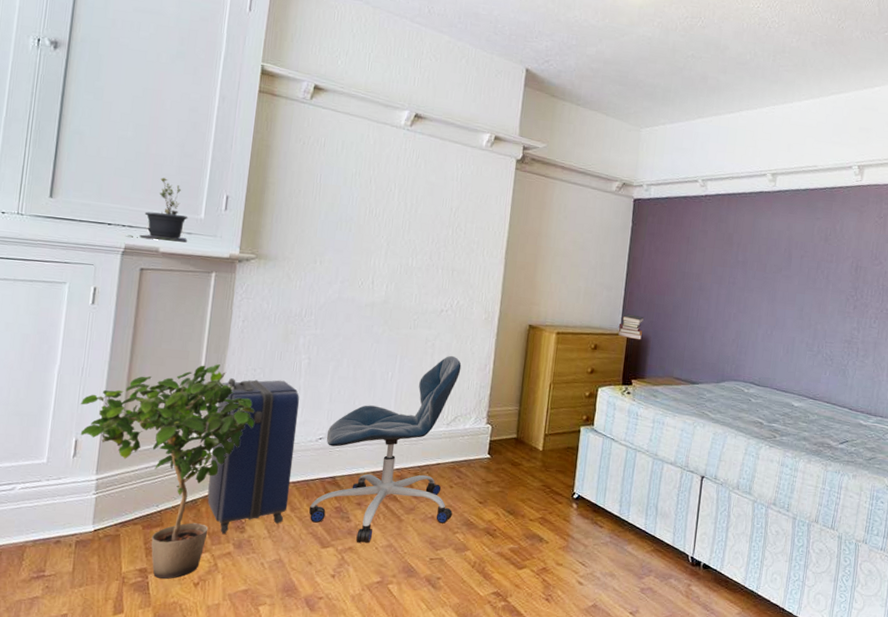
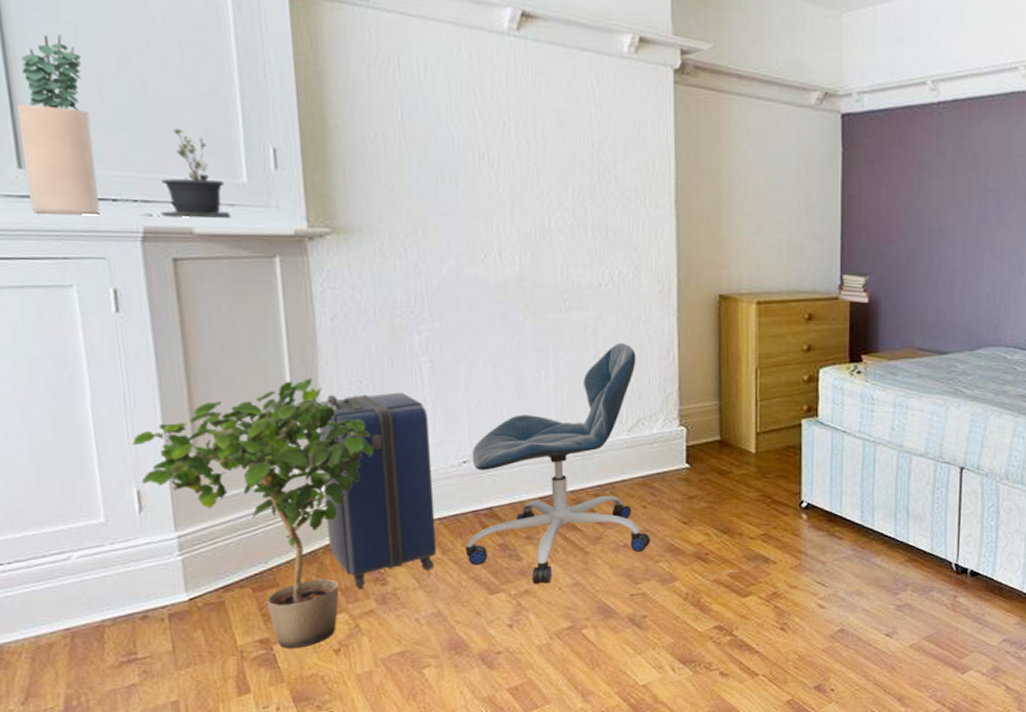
vase: none [51,109,110,234] -> present [16,34,100,216]

